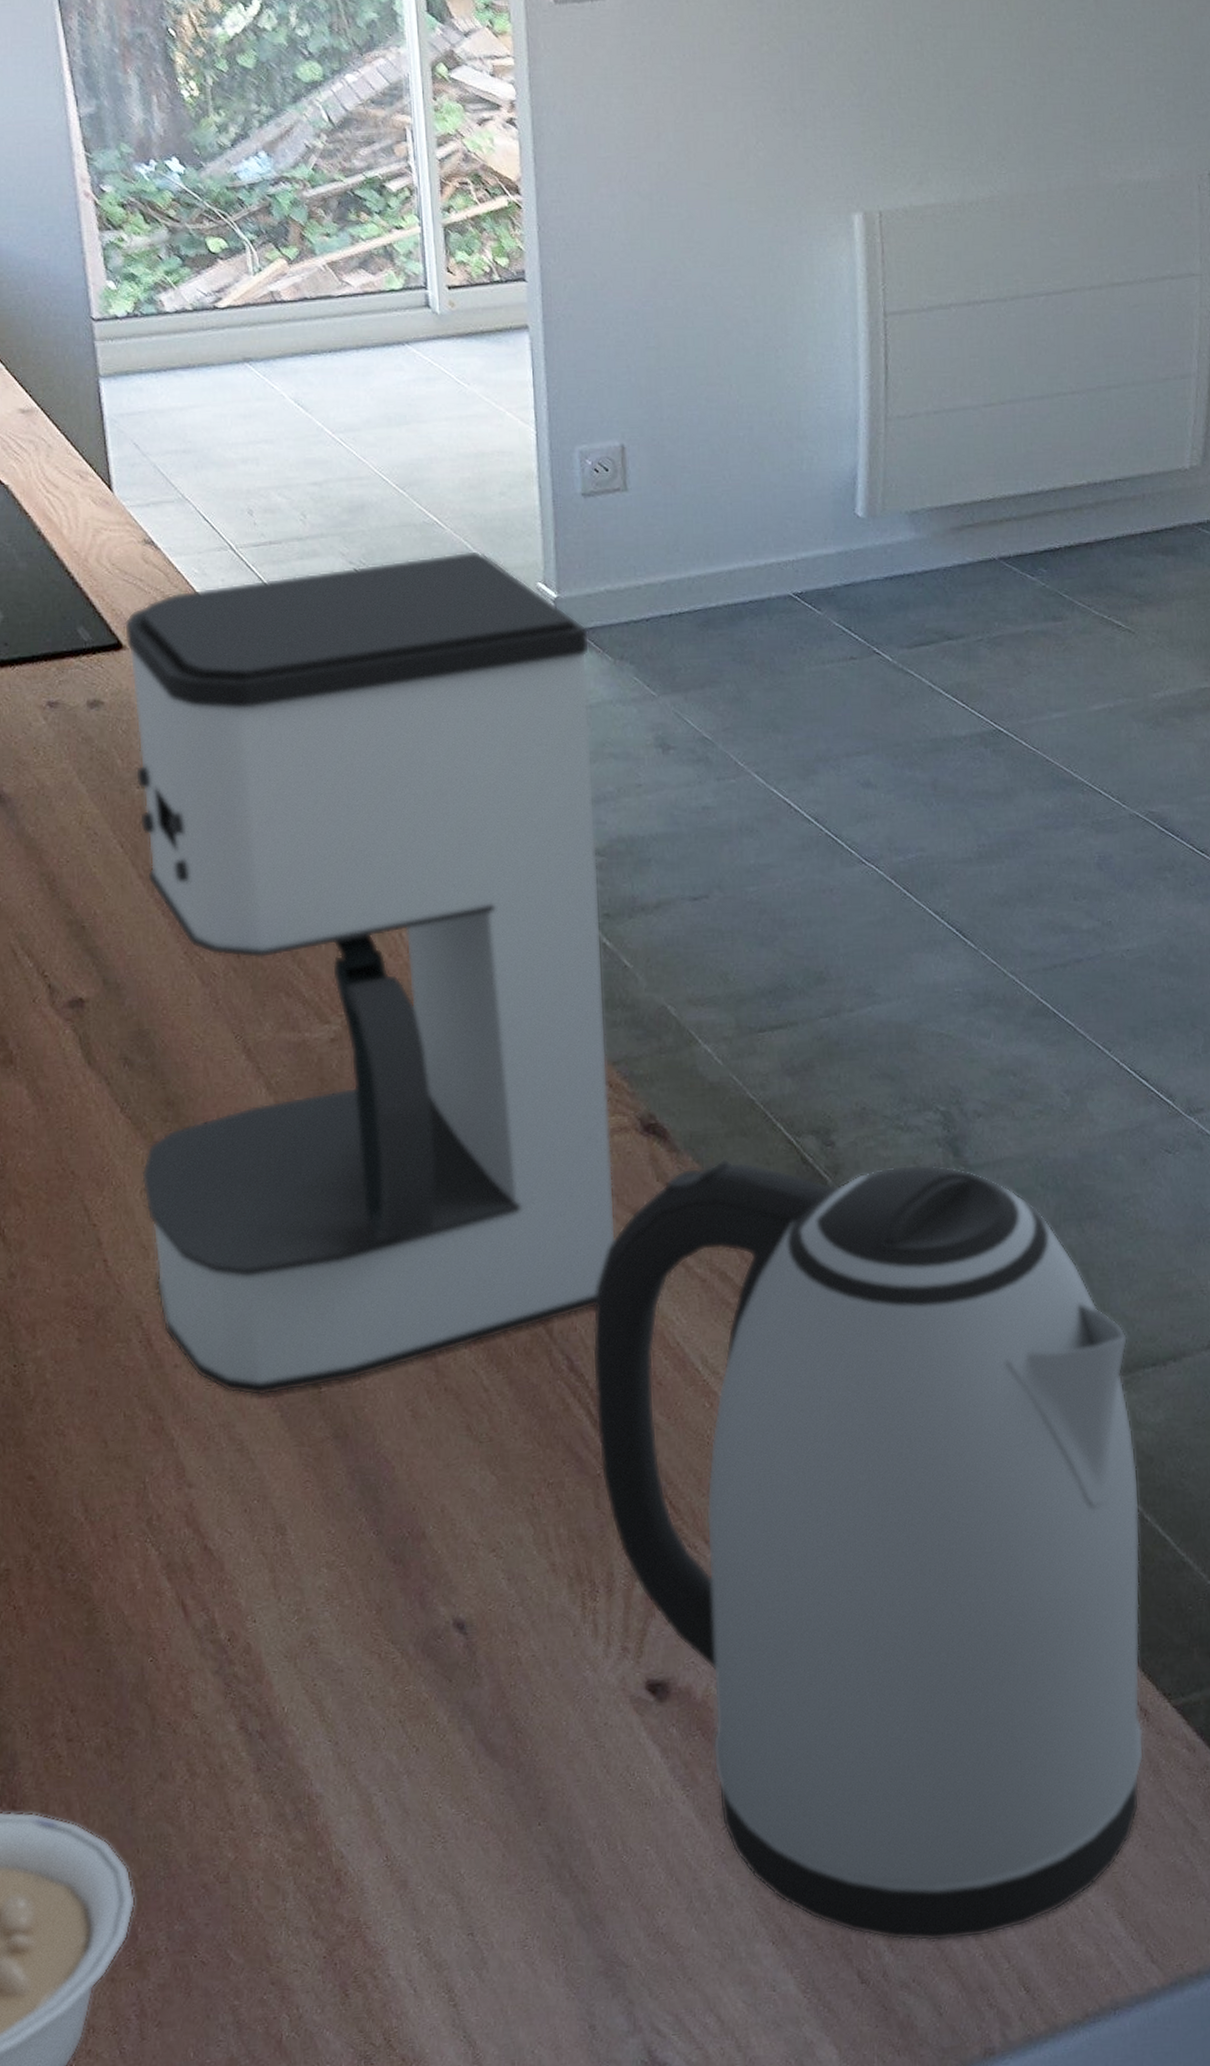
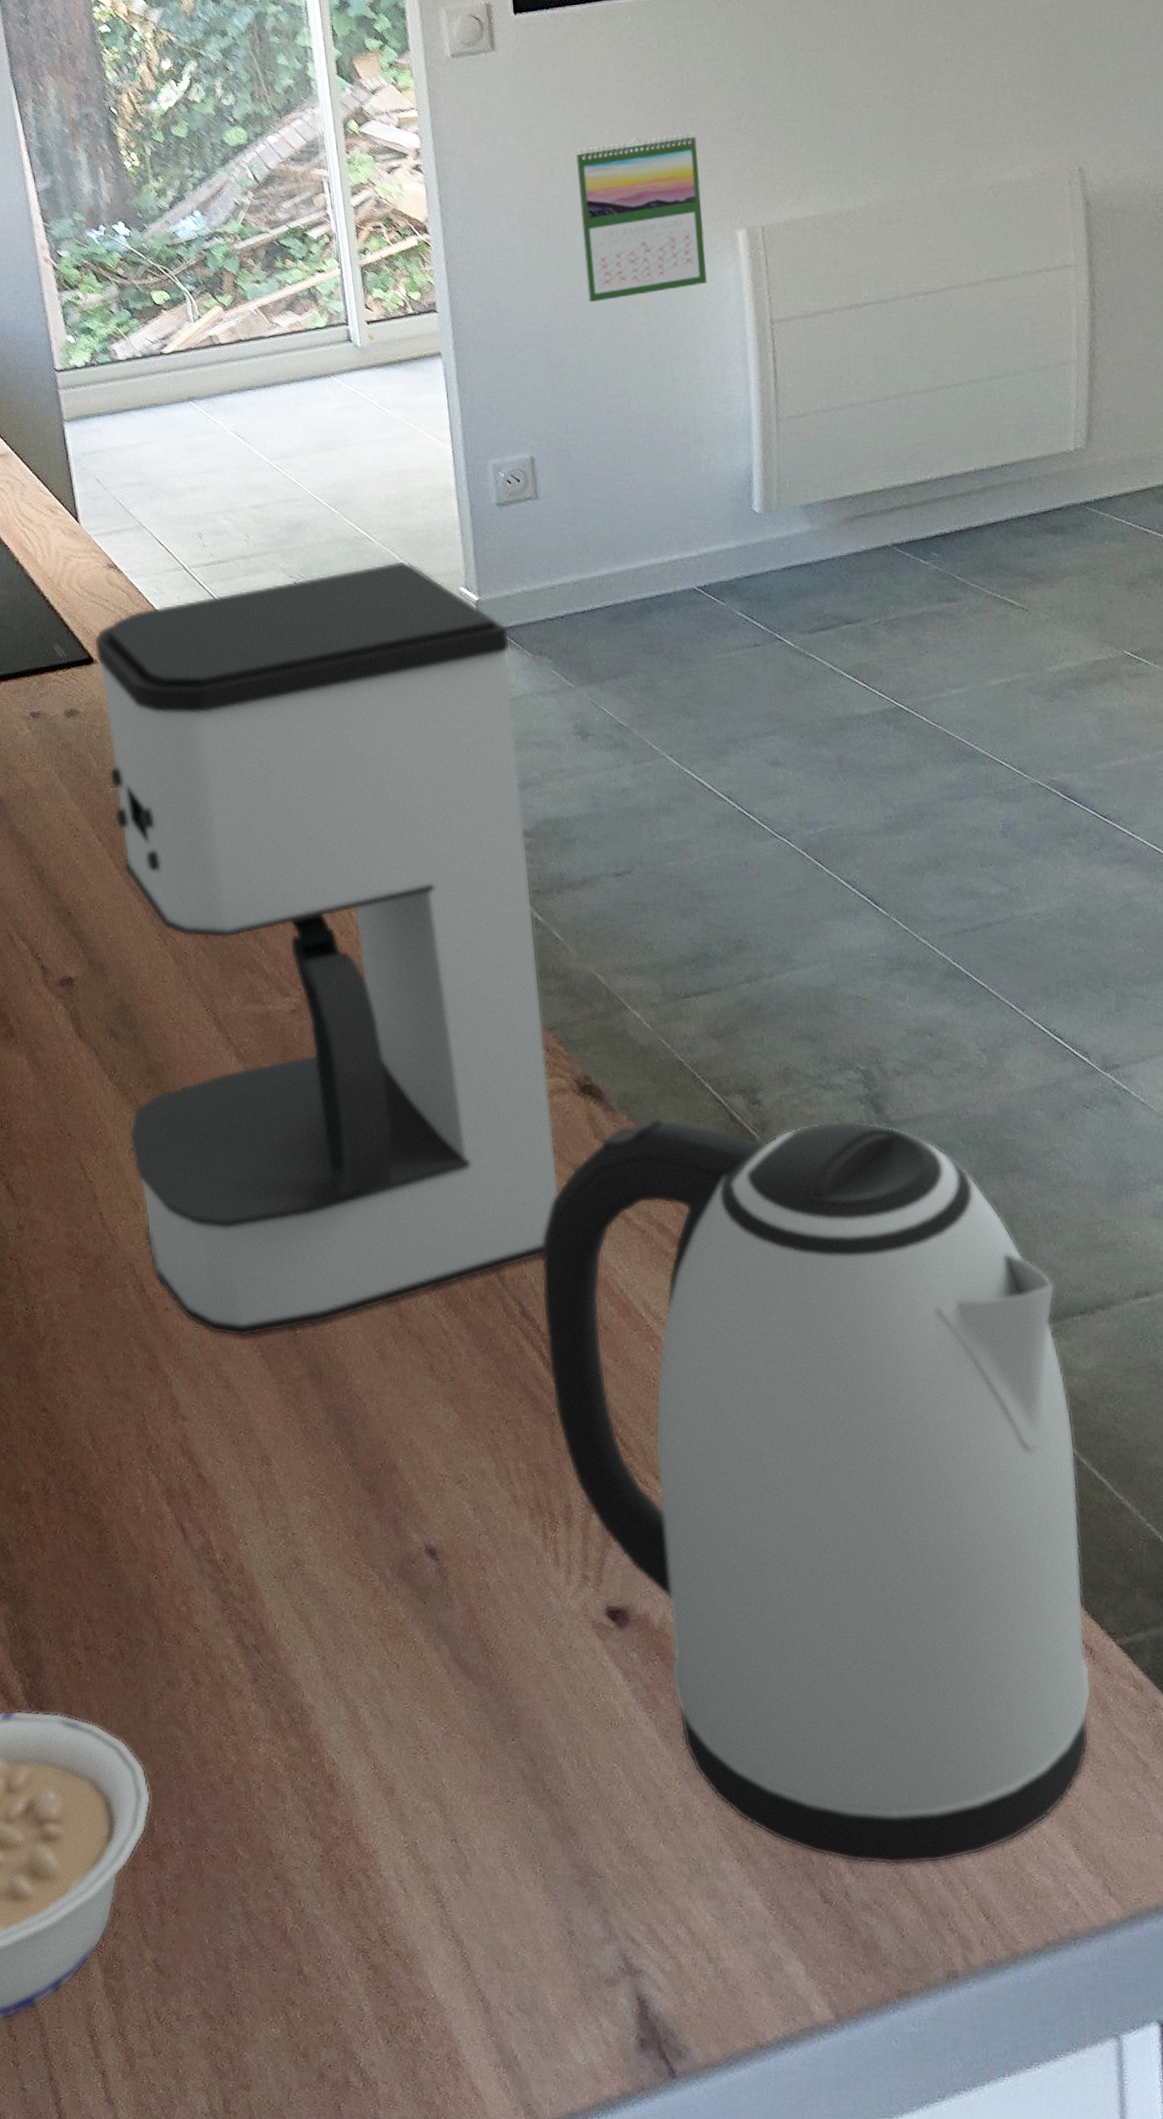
calendar: none [685,105,819,282] -> present [576,132,707,303]

